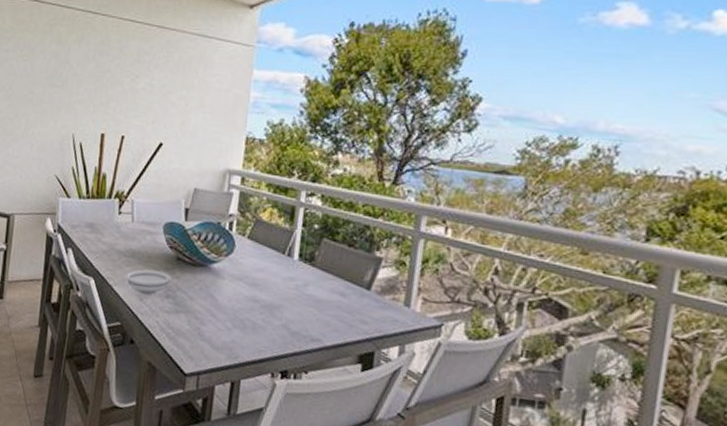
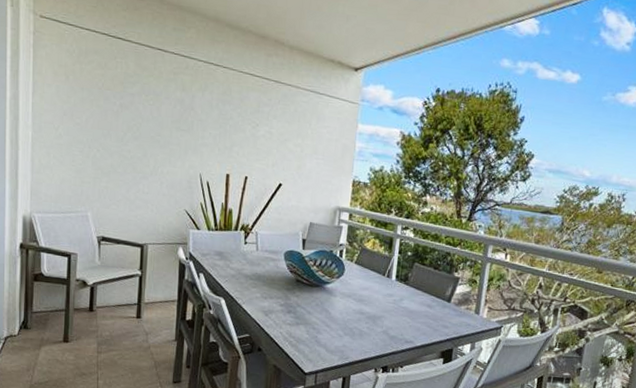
bowl: present [126,269,170,295] -> none [253,290,291,311]

